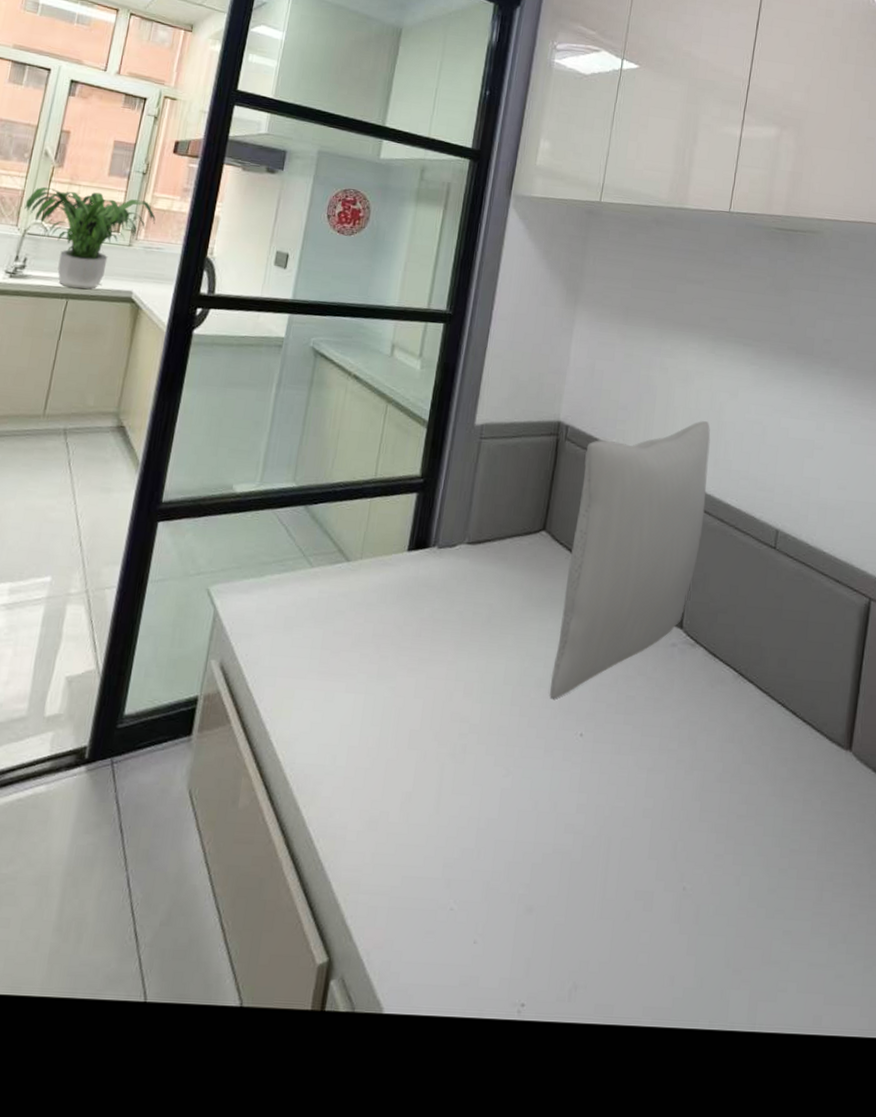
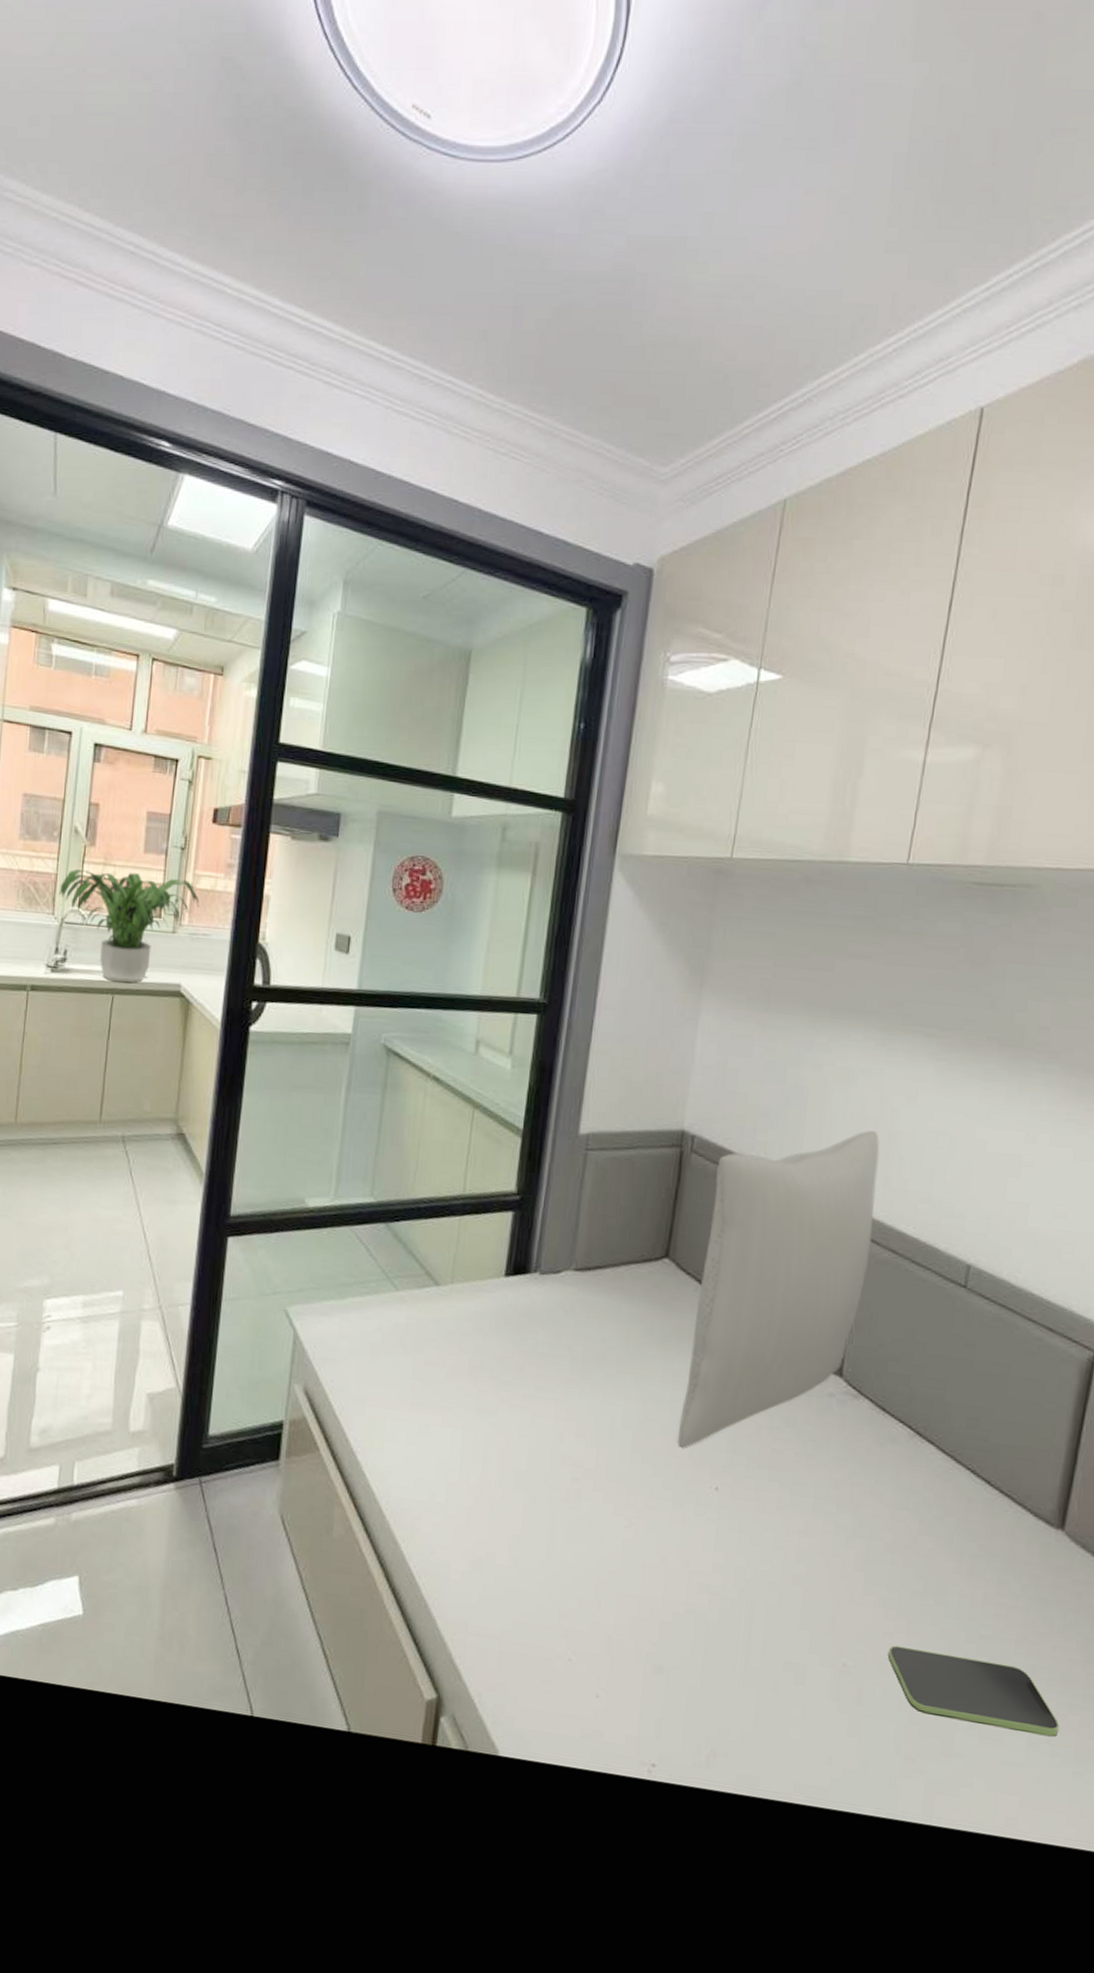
phone: none [719,866,853,936] -> present [888,1645,1060,1737]

